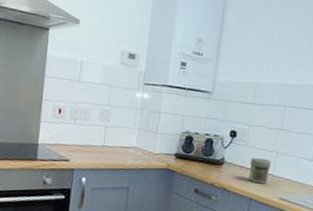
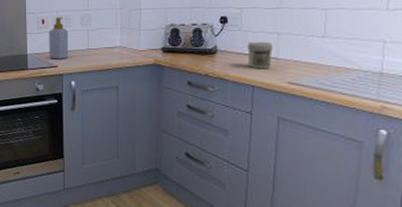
soap bottle: none [61,108,86,153] -> present [49,17,69,59]

